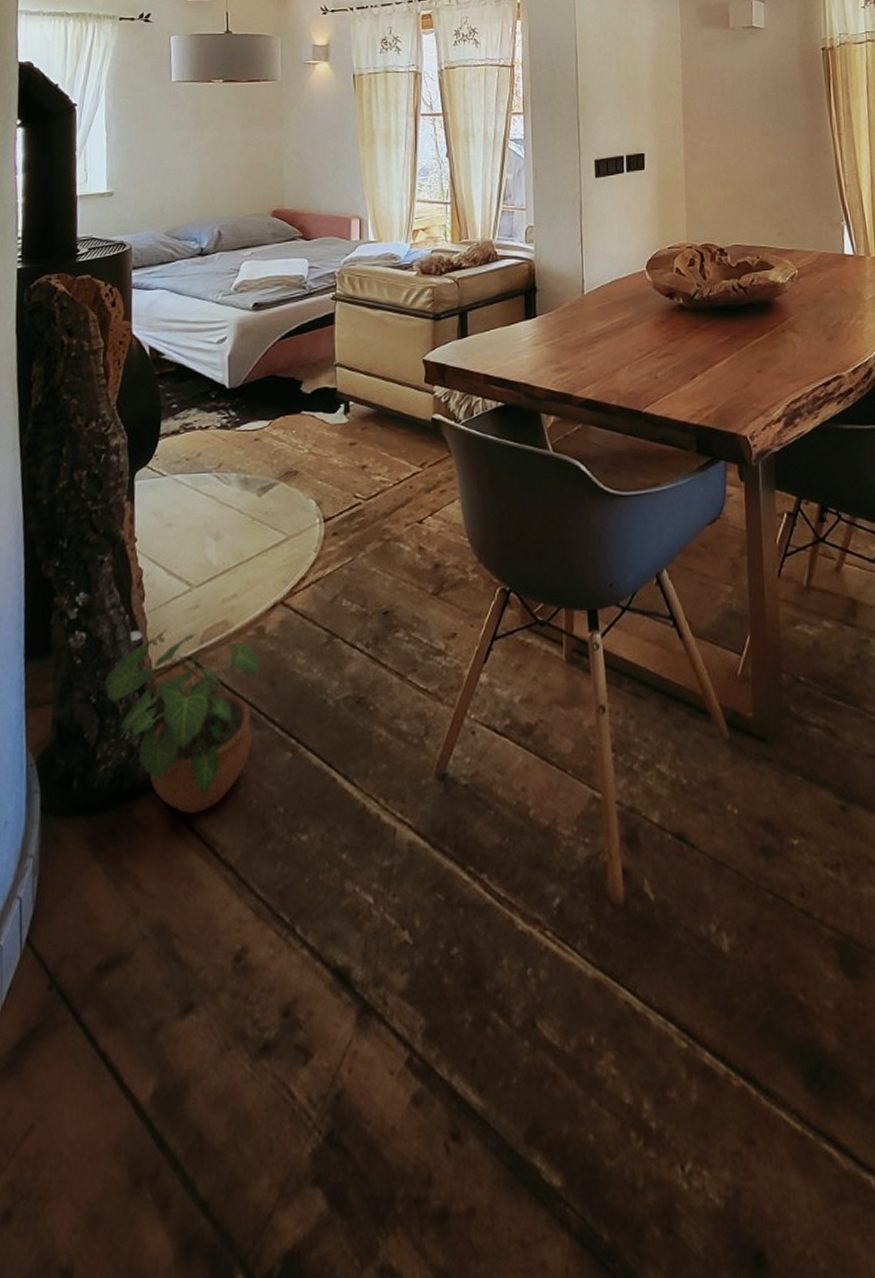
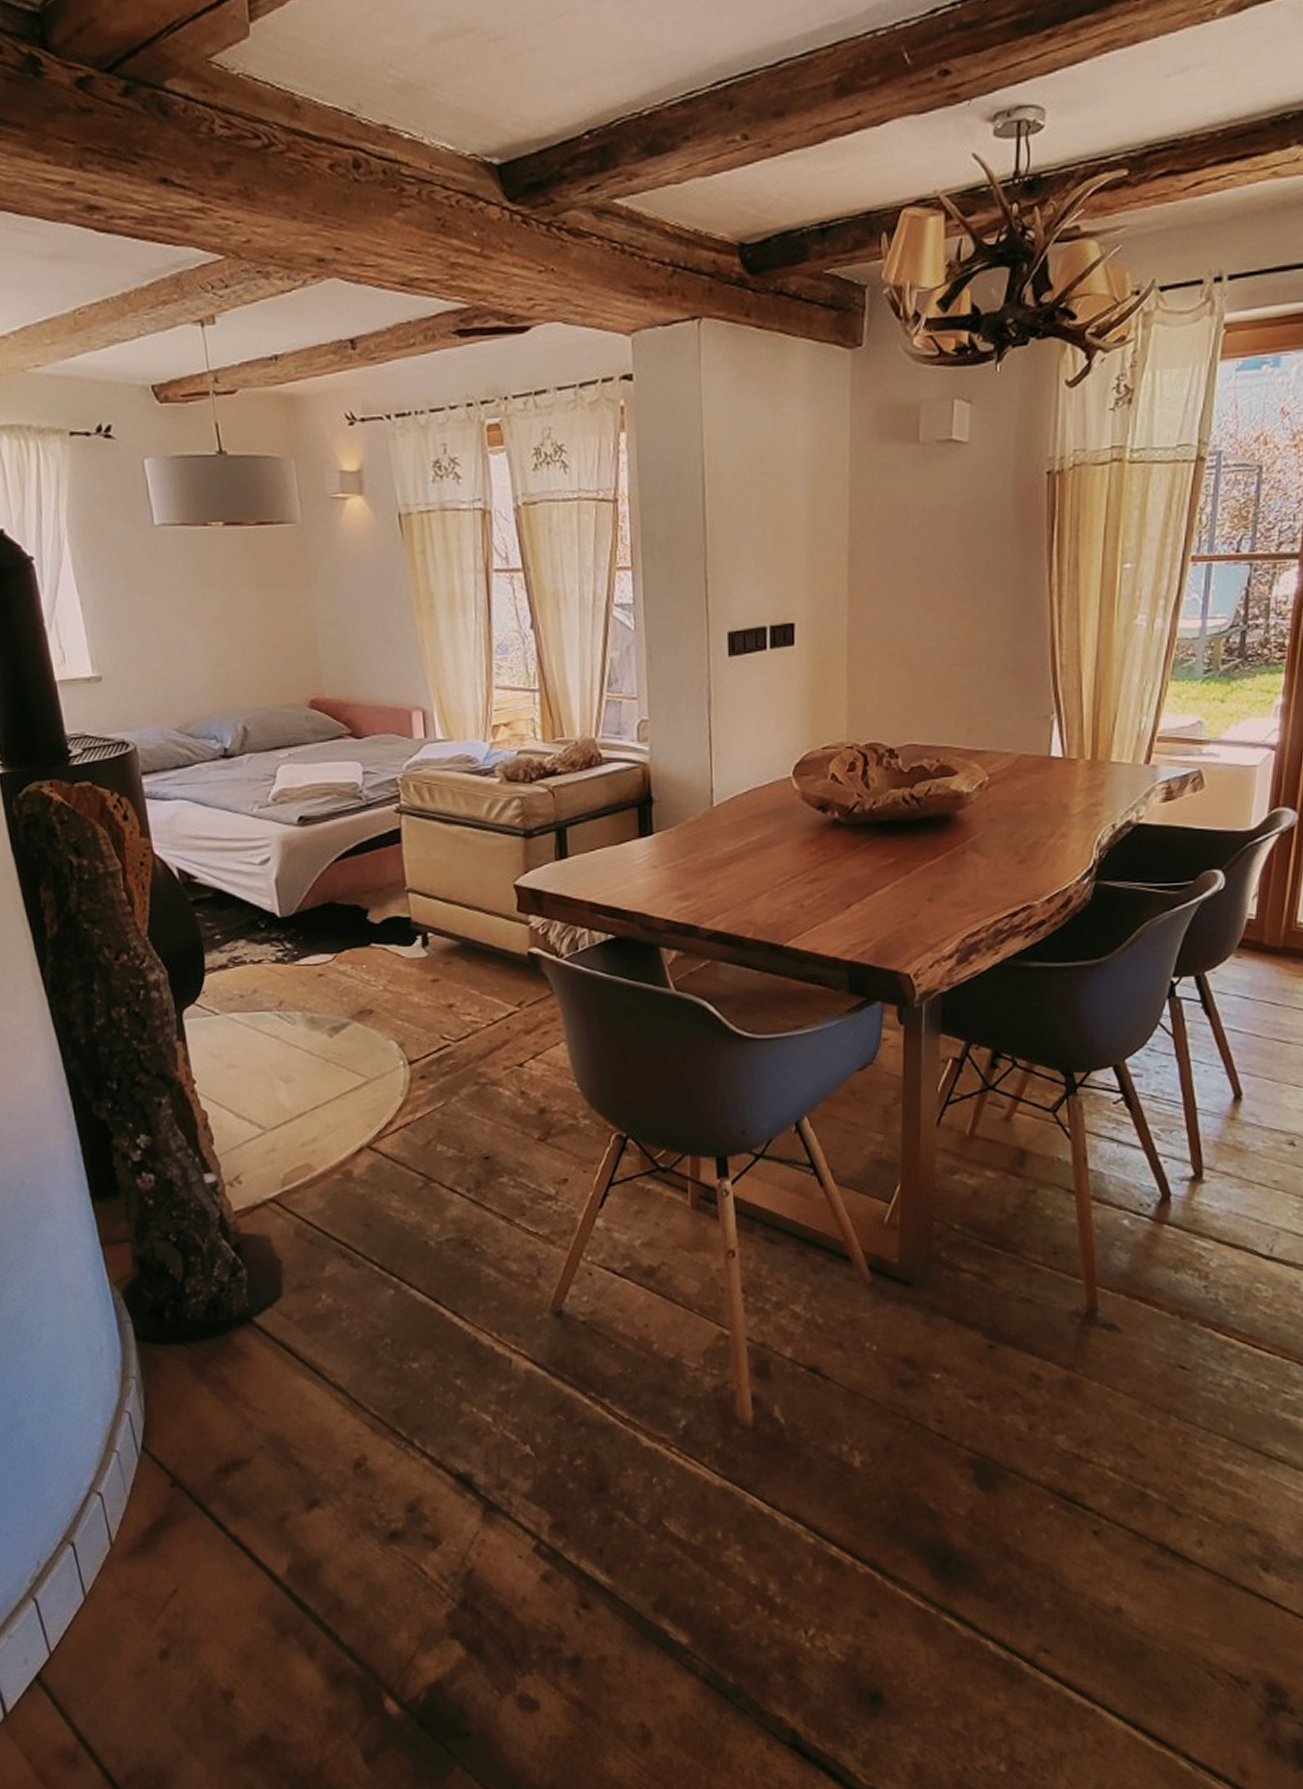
potted plant: present [104,633,260,814] -> none [182,1176,352,1343]

